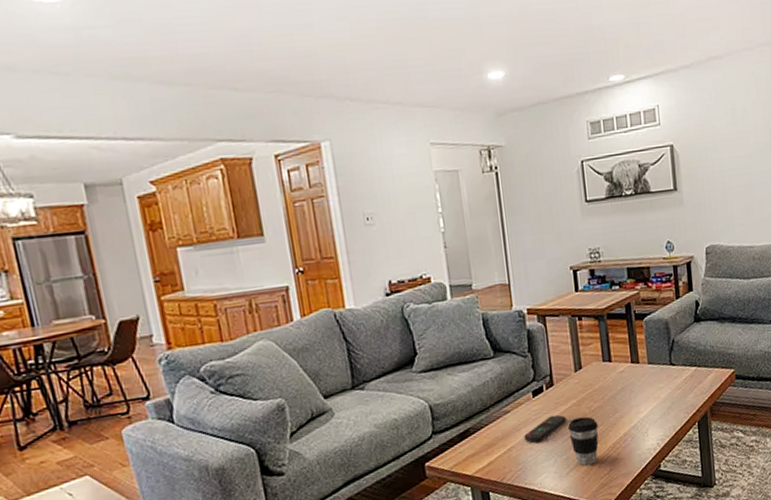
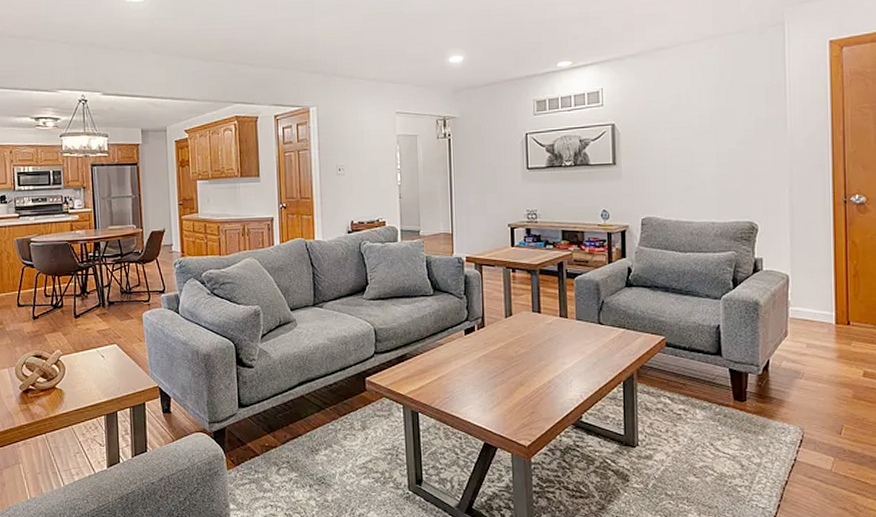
remote control: present [524,414,566,443] -> none [454,354,494,375]
coffee cup: present [568,416,599,466] -> none [495,359,524,404]

